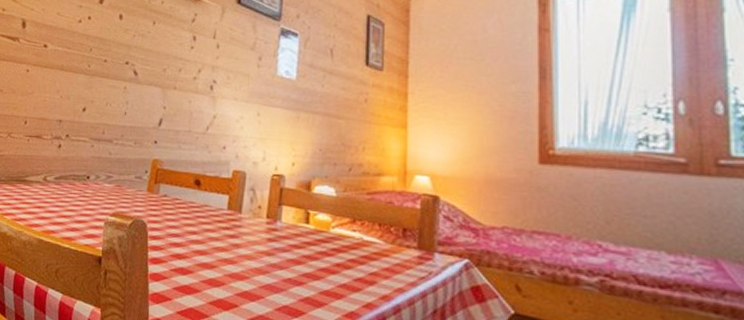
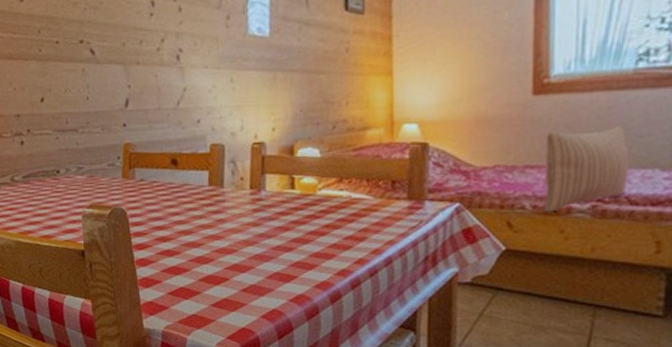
pillow: none [551,200,635,282] -> present [542,126,630,213]

